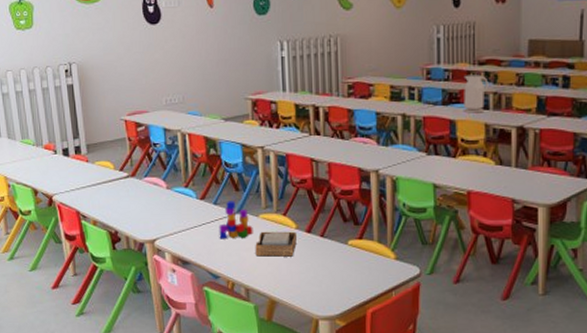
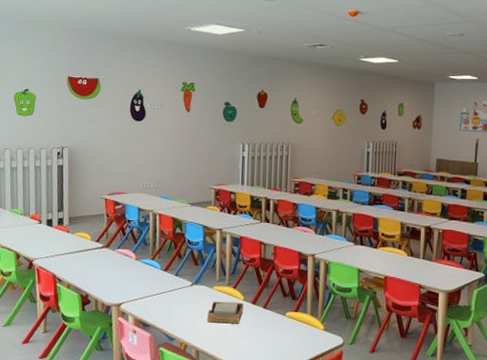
toy blocks: present [219,201,253,239] -> none [177,273,207,306]
water jug: present [463,74,489,113] -> none [385,183,405,214]

